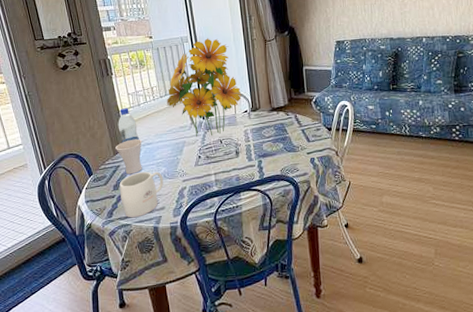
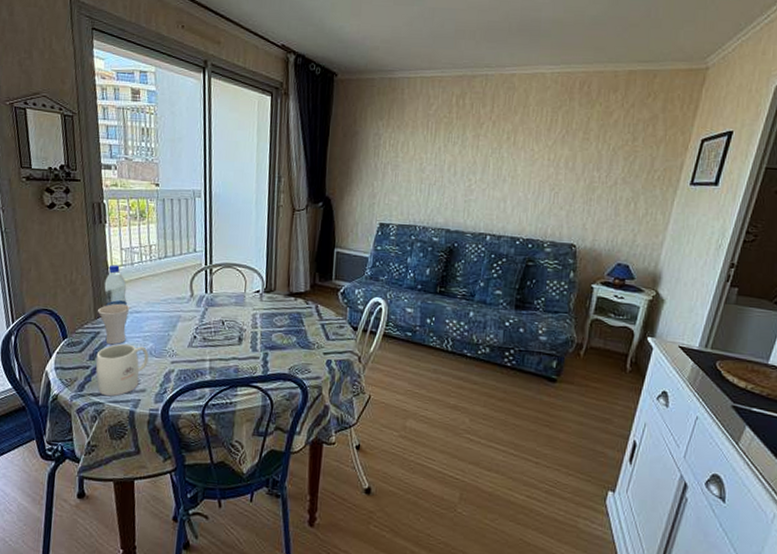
flower bouquet: present [166,38,242,138] -> none [164,196,256,315]

